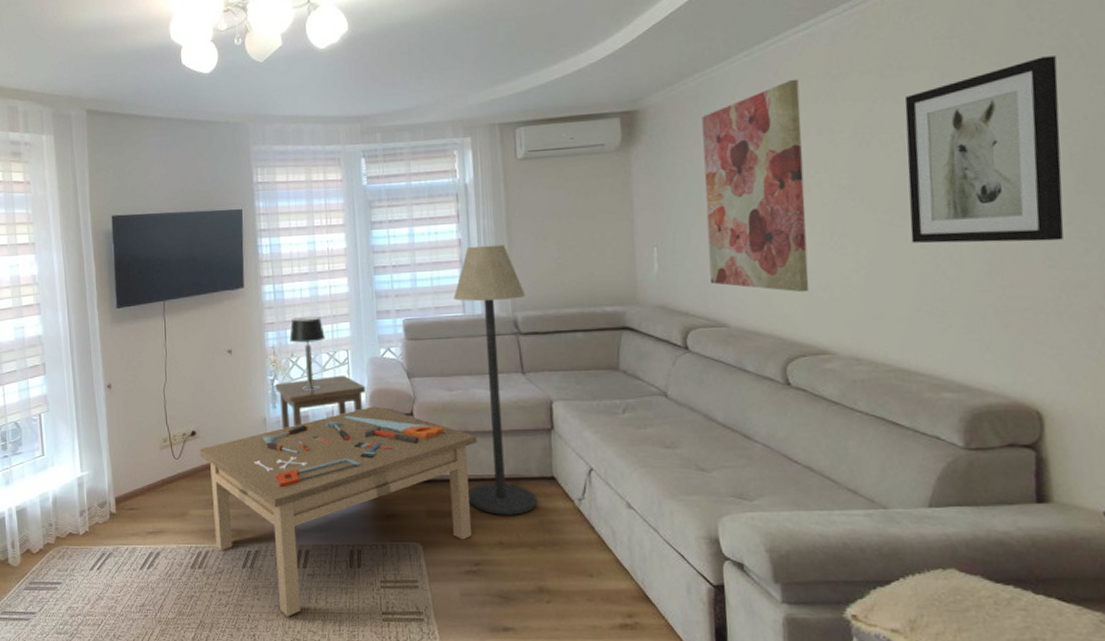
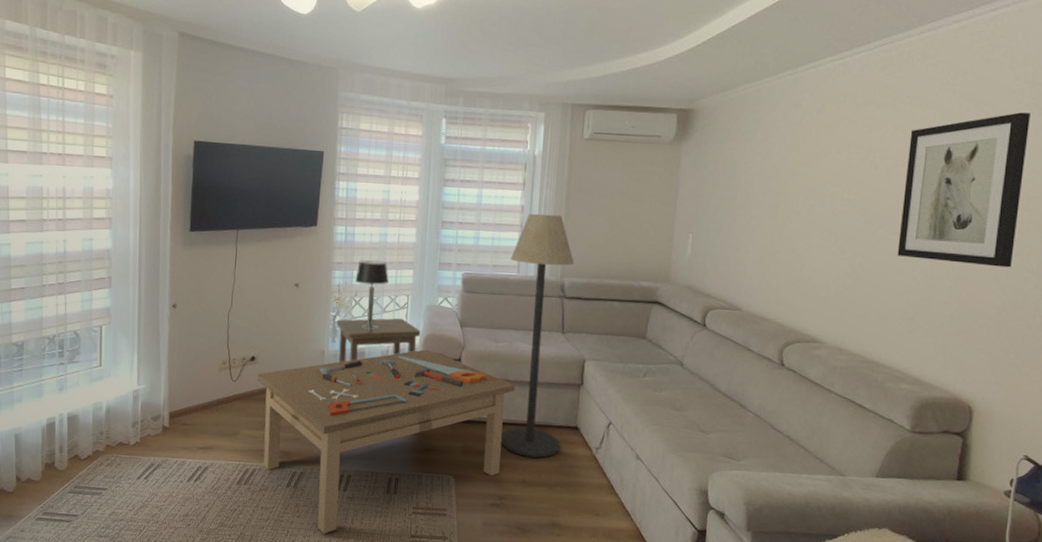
wall art: present [702,79,810,293] -> none [733,101,829,288]

